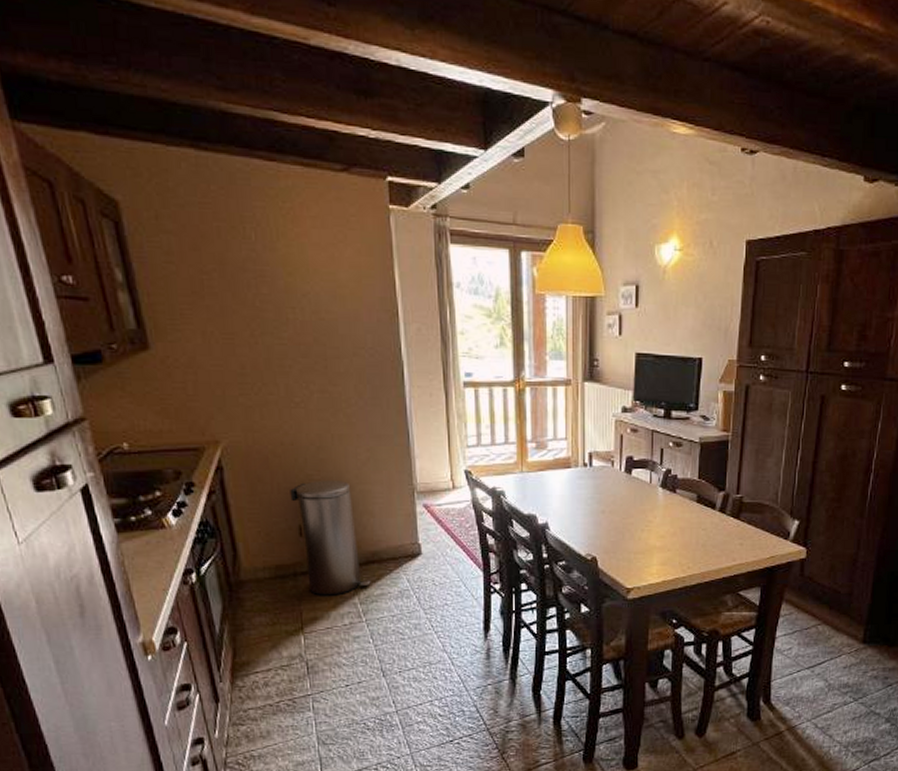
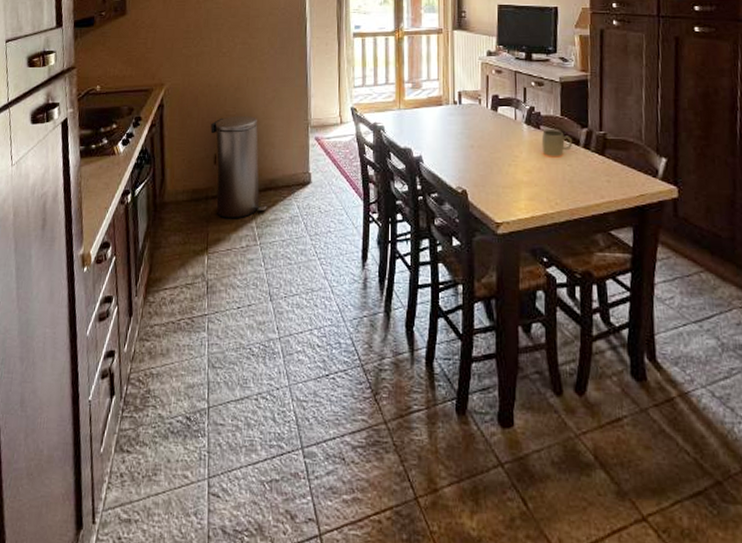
mug: none [676,493,709,522] -> present [541,130,573,158]

